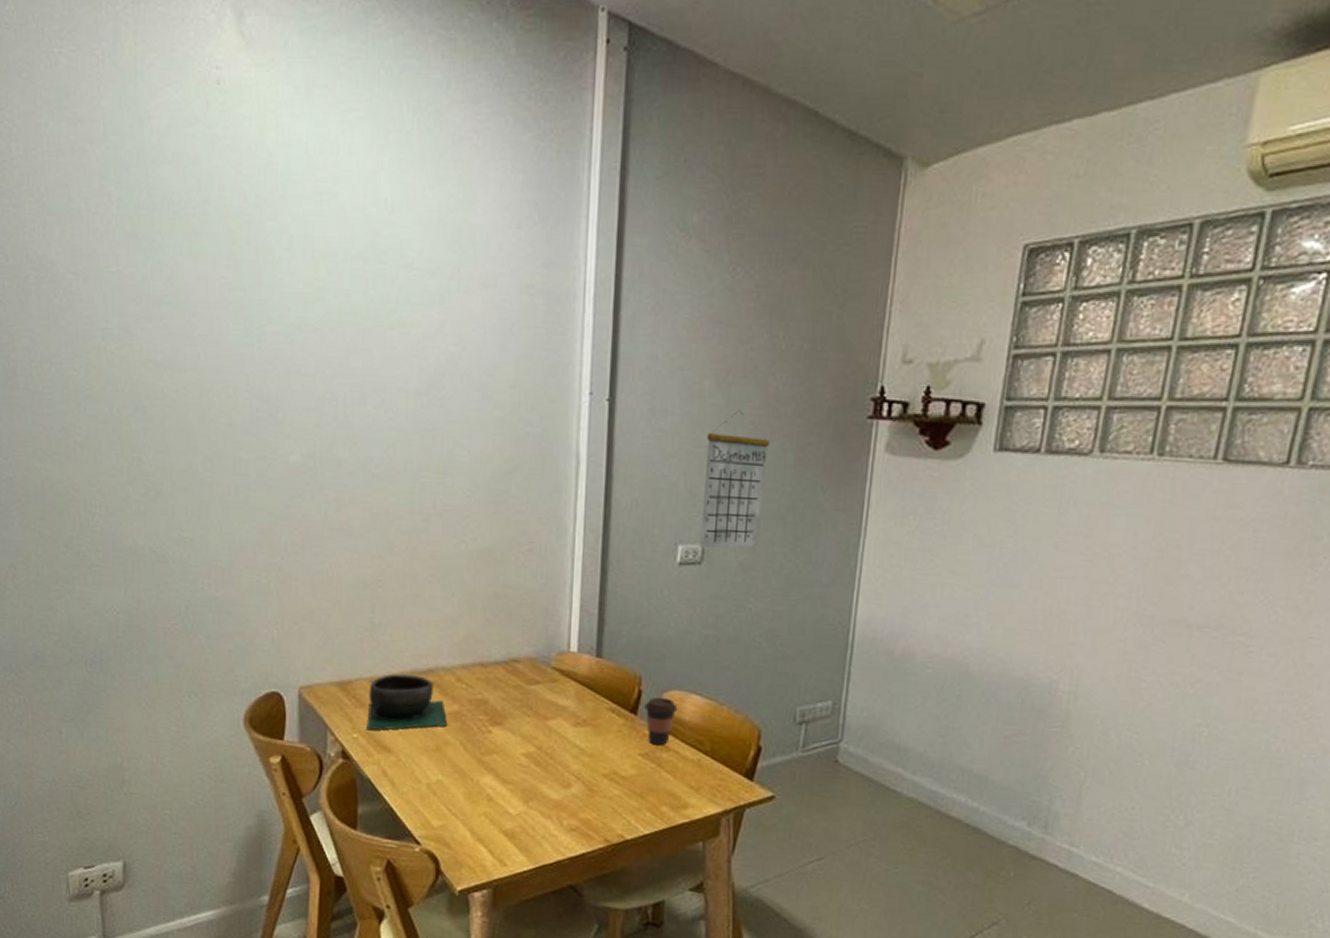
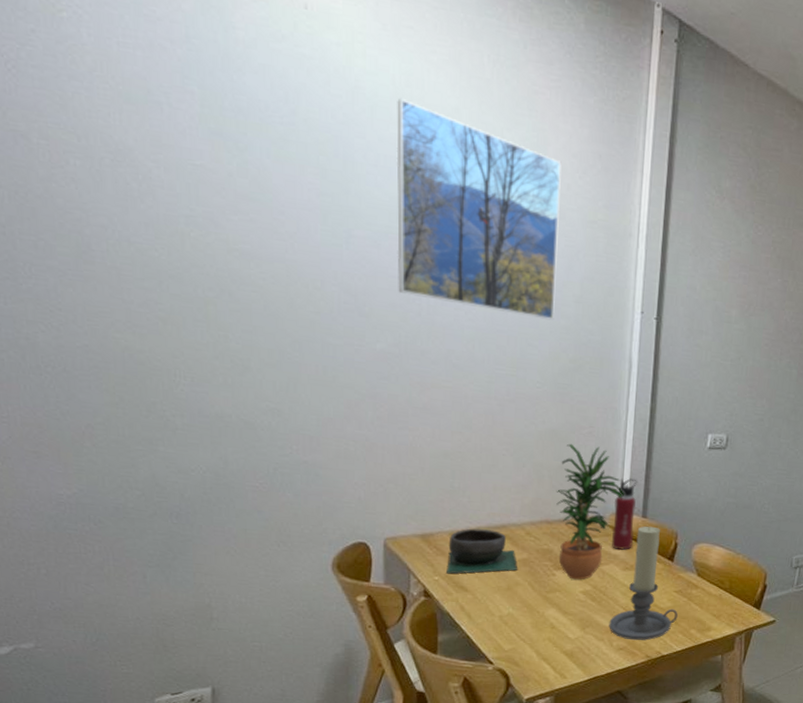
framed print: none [310,167,492,413] -> present [396,98,562,321]
potted plant: none [491,564,574,739] -> present [556,443,625,580]
candle holder: none [557,668,644,820] -> present [609,526,678,641]
water bottle: none [559,607,590,701] -> present [612,478,638,551]
coffee cup: present [644,696,678,746] -> none [679,548,705,585]
calendar: present [699,410,770,548] -> none [725,335,780,439]

